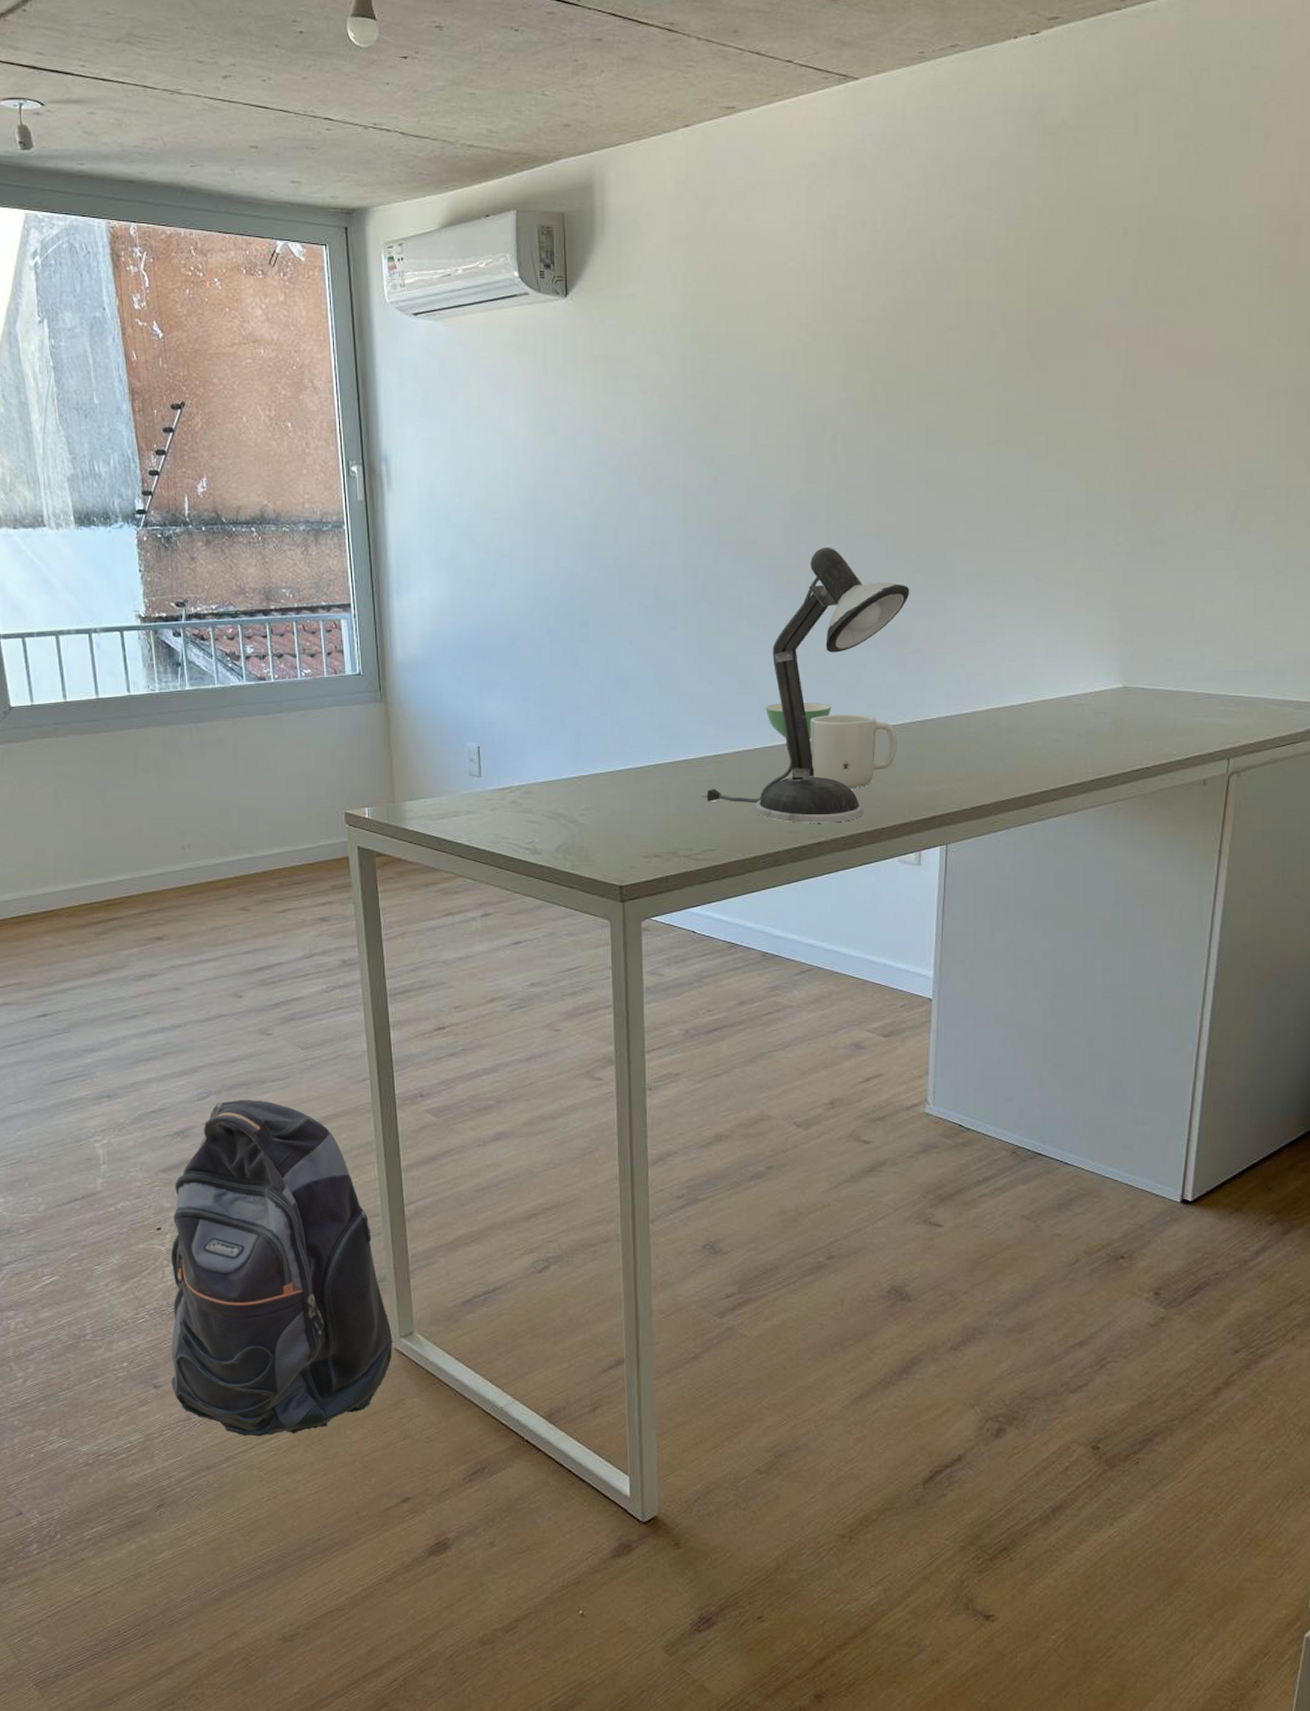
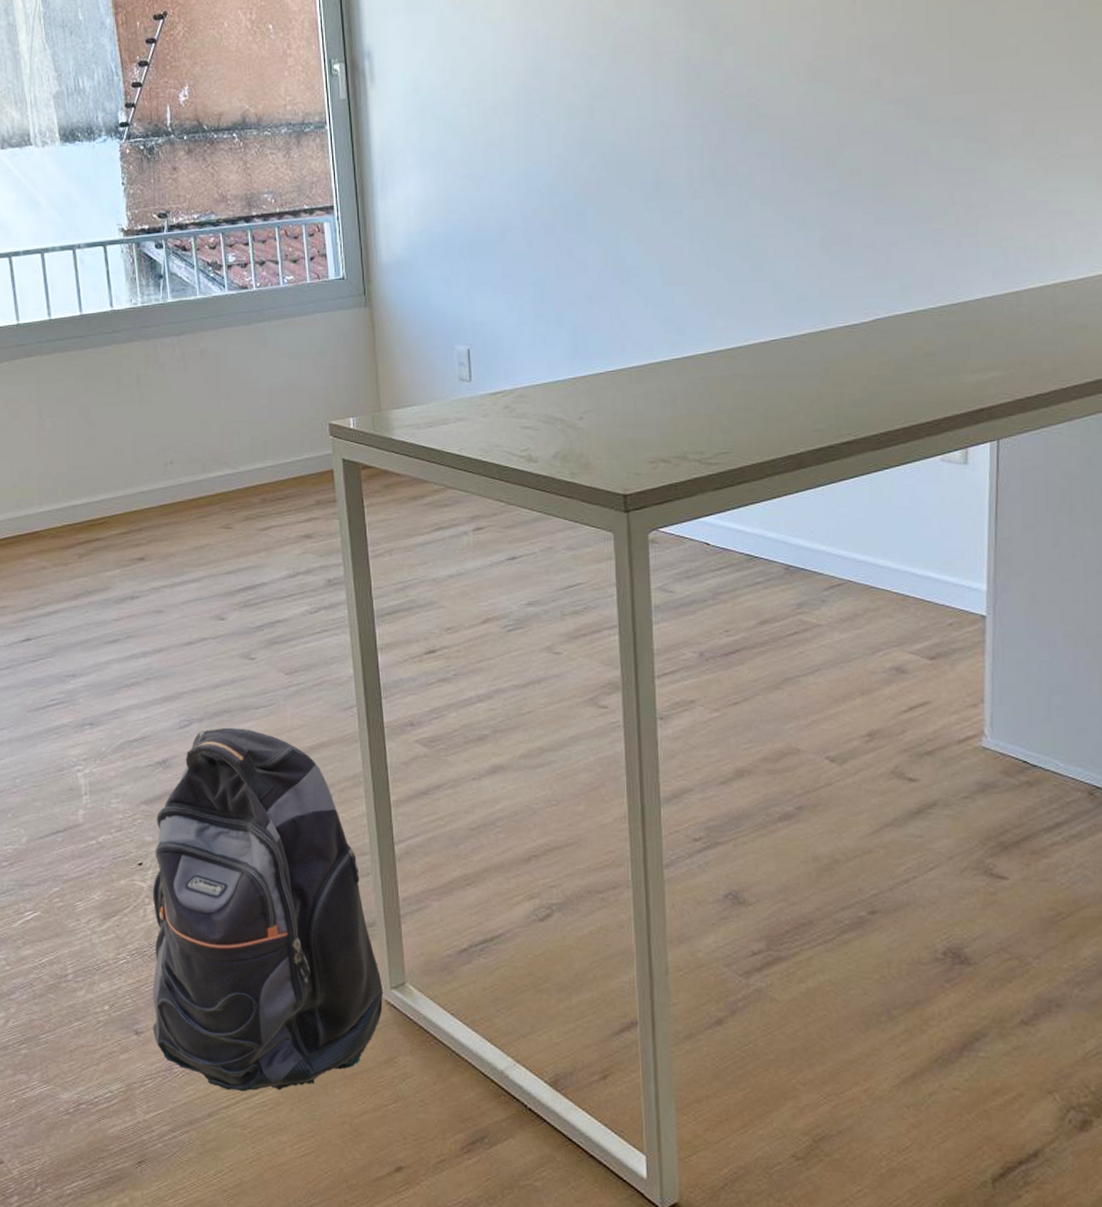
desk lamp: present [701,547,910,823] -> none [712,116,946,421]
bowl: present [765,703,832,741] -> none [782,287,859,330]
mug: present [810,714,897,788] -> none [833,297,936,380]

